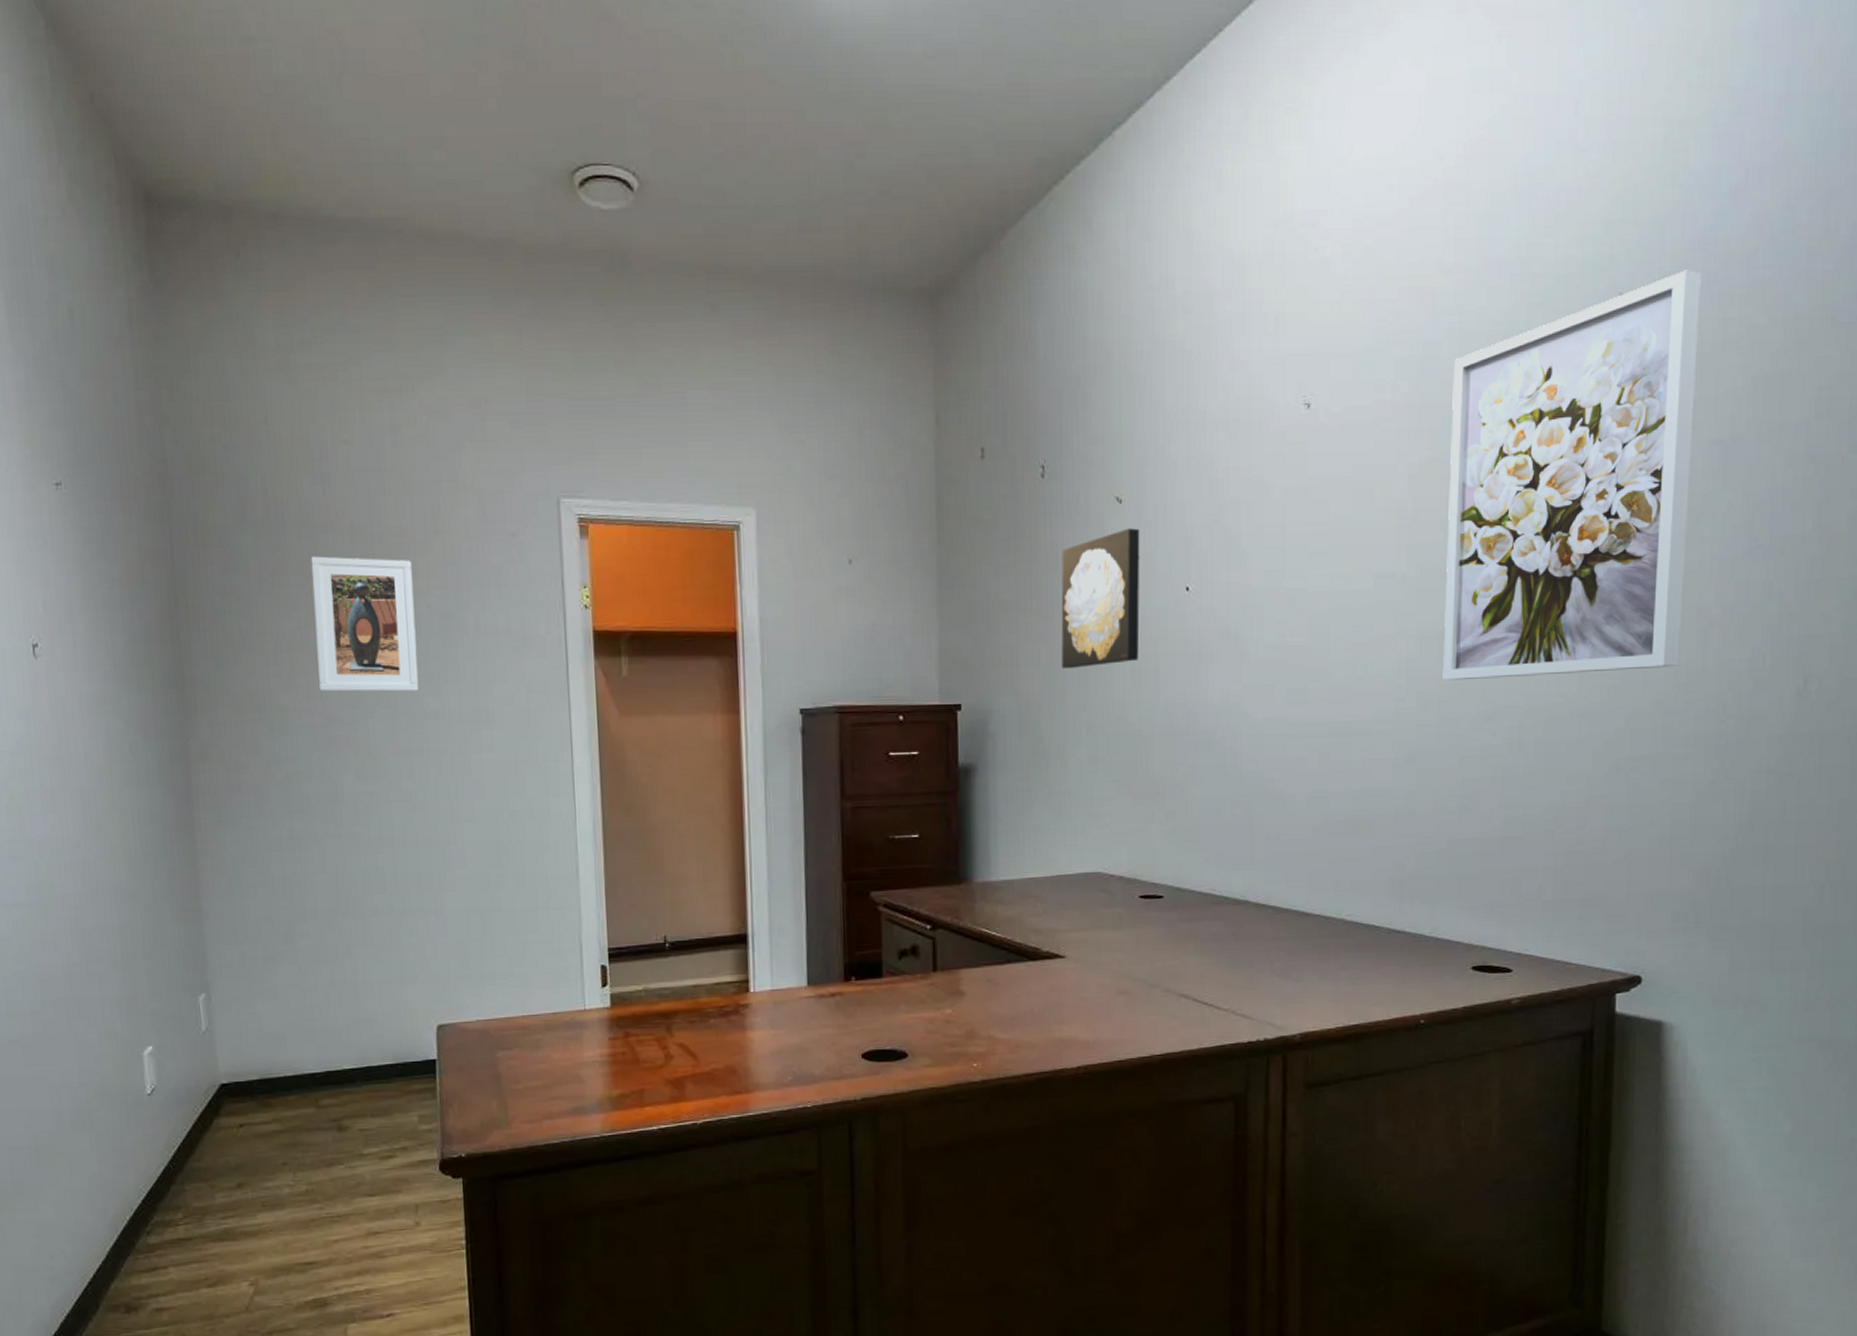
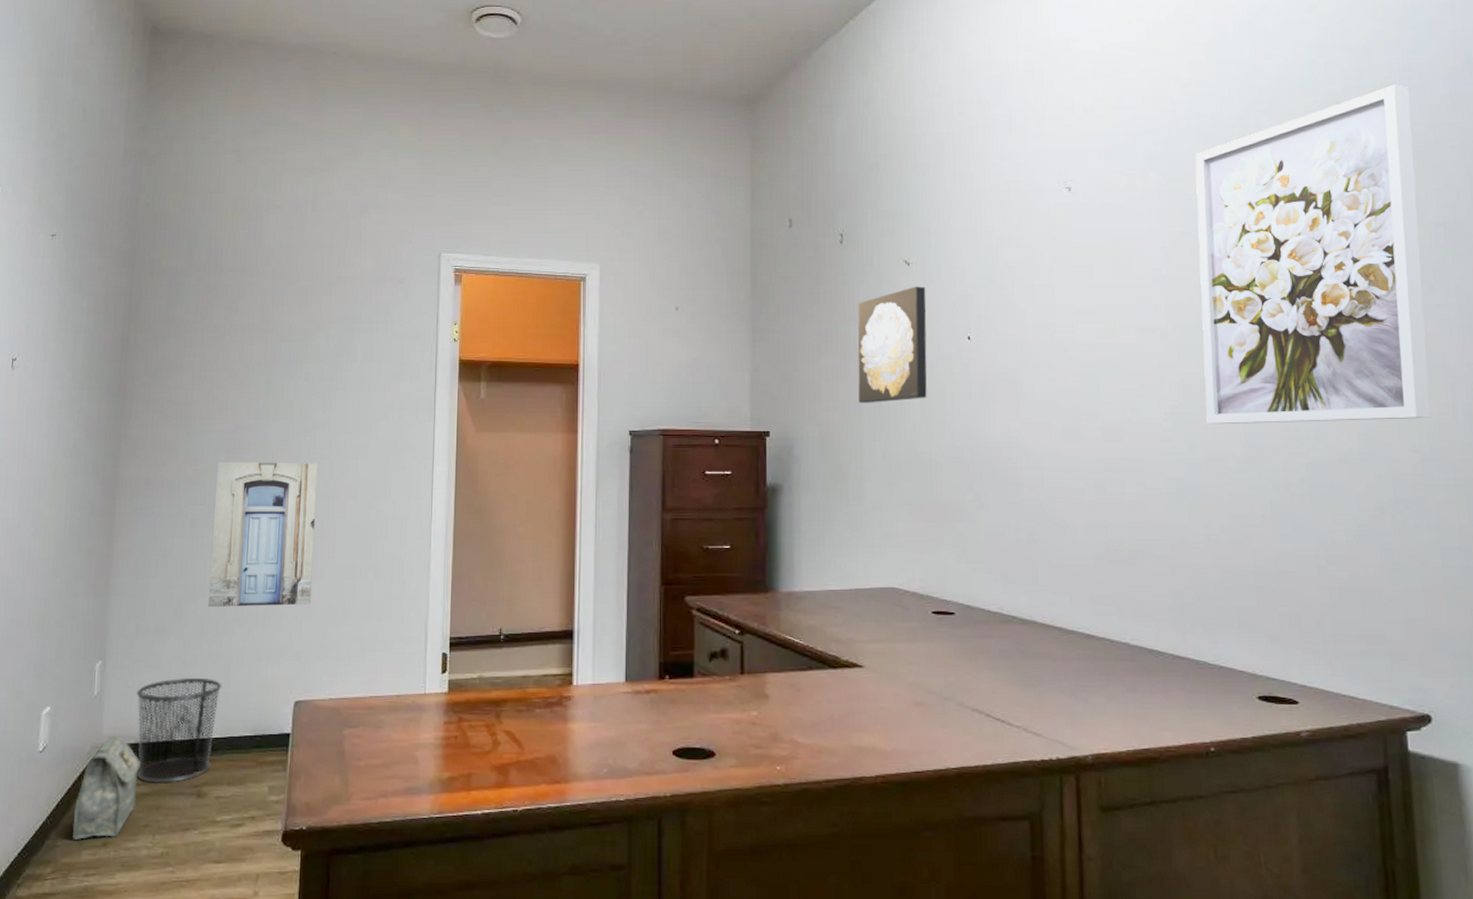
bag: none [199,1072,270,1183] -> present [72,735,141,840]
waste bin: none [252,1006,351,1121] -> present [136,677,222,784]
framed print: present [310,556,419,692] -> none [231,294,317,406]
wall art: none [312,759,444,929] -> present [208,461,318,608]

